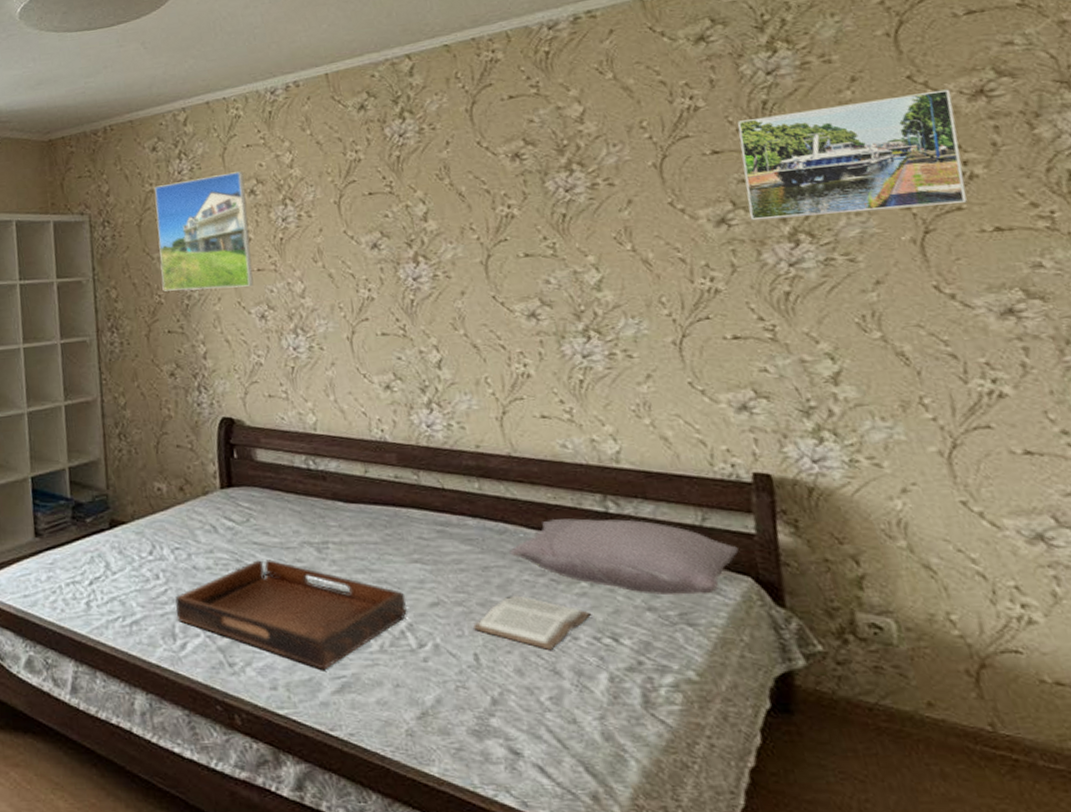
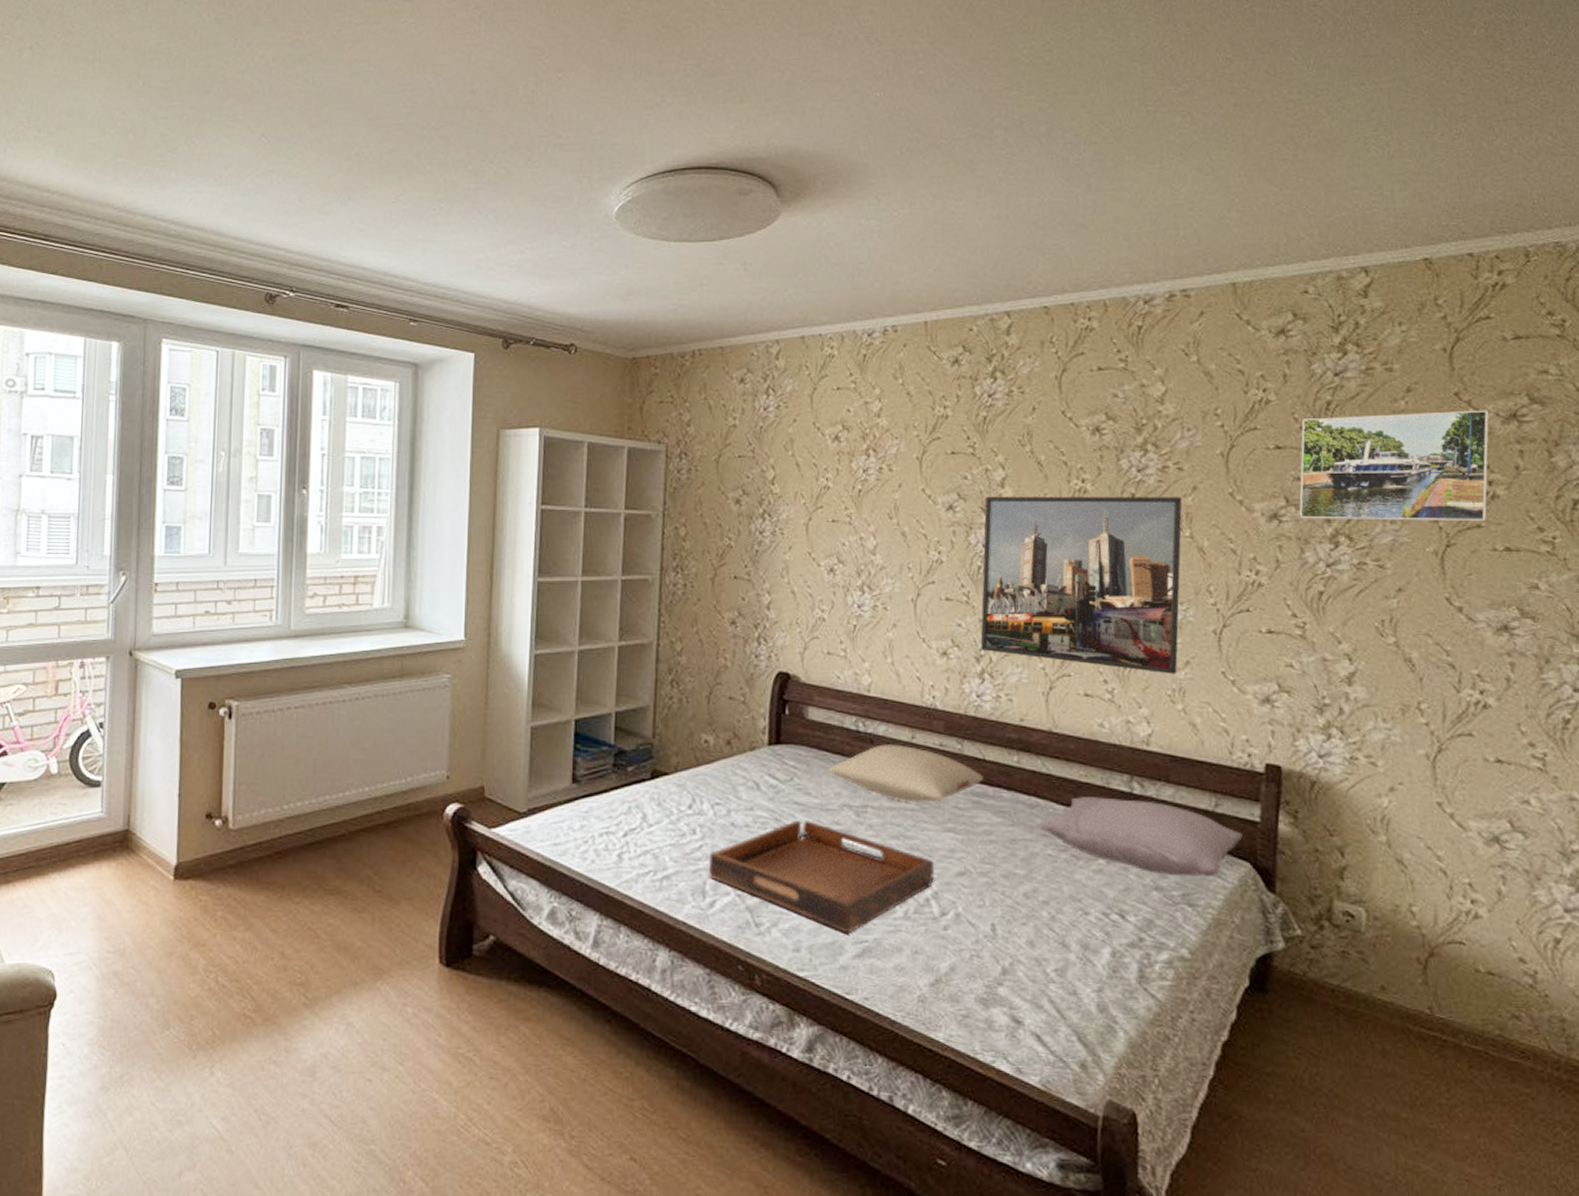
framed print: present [154,171,254,292] -> none [733,415,831,537]
pillow: none [283,479,446,537] -> present [827,744,984,804]
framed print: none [409,212,639,389] -> present [980,496,1182,674]
book: present [473,595,590,650] -> none [995,869,1103,923]

